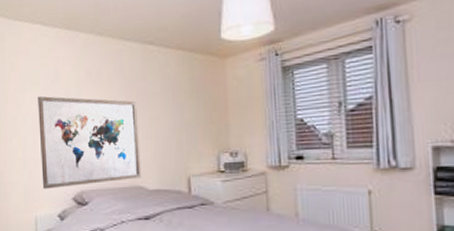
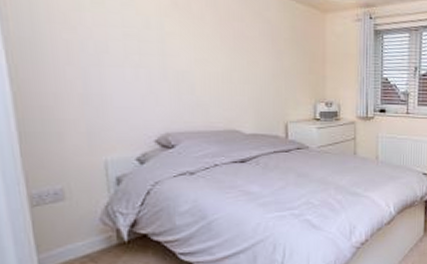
wall art: present [38,95,141,190] -> none [103,19,237,130]

